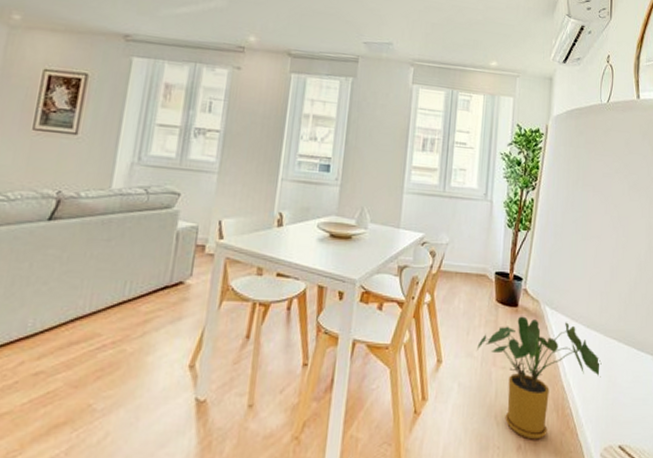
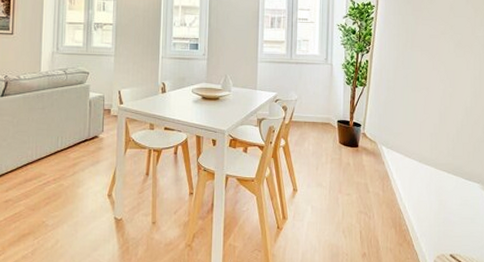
house plant: present [477,316,602,440] -> none [325,154,433,249]

